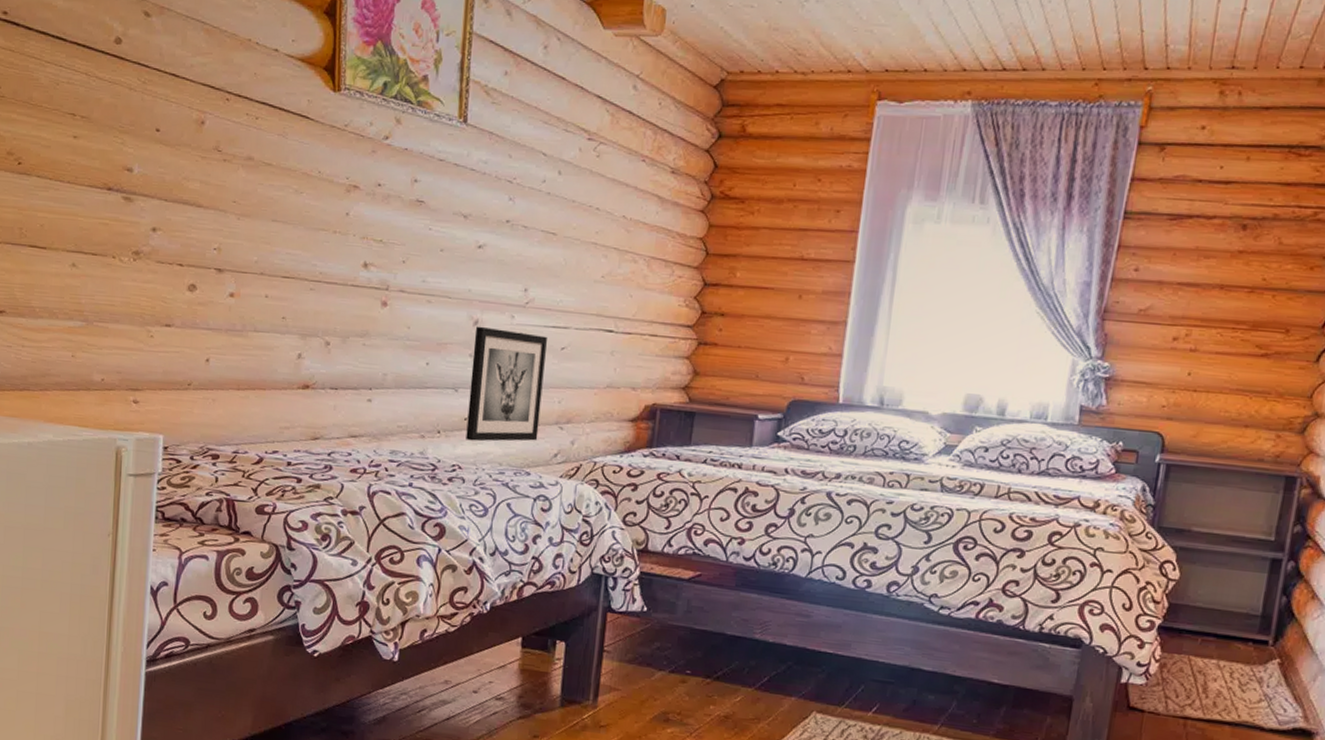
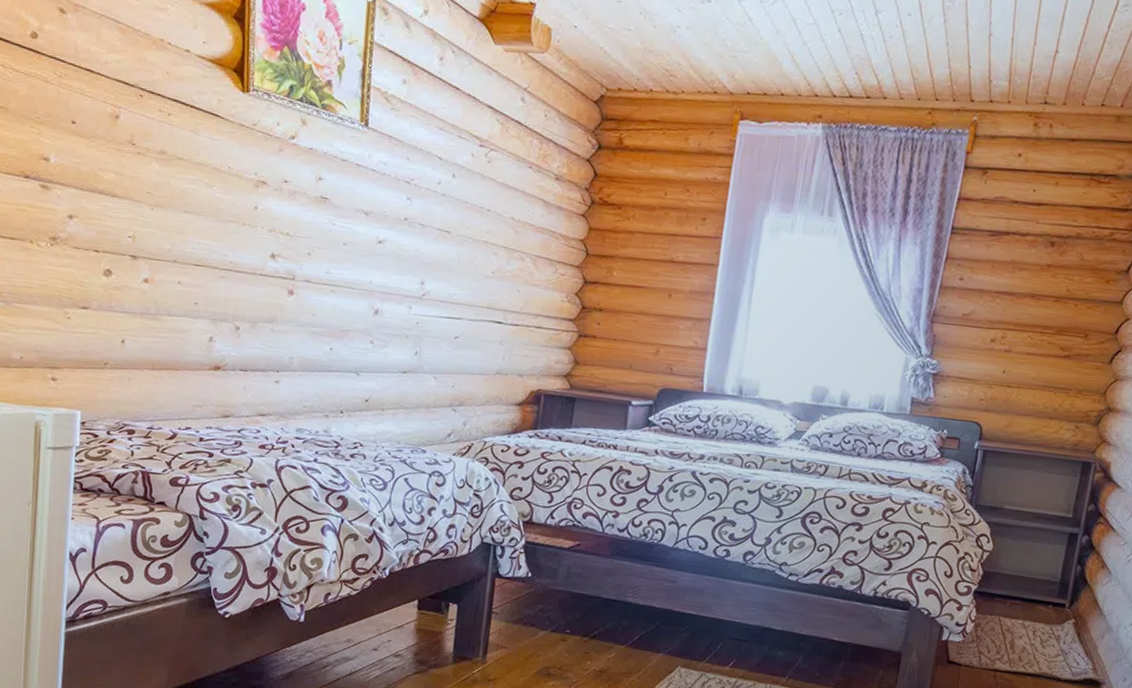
wall art: present [465,326,547,442] -> none [366,315,442,422]

